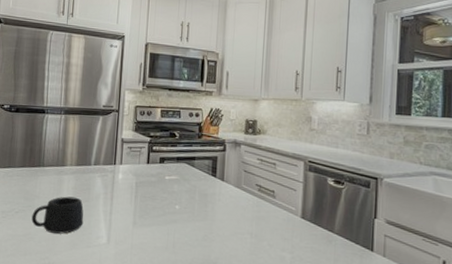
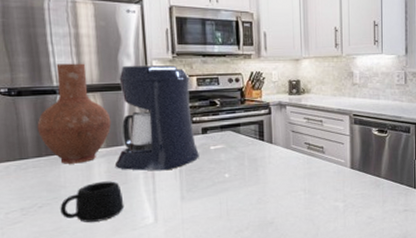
vase: none [26,87,84,177] -> present [37,63,112,164]
coffee maker: none [81,93,155,194] -> present [114,64,199,171]

